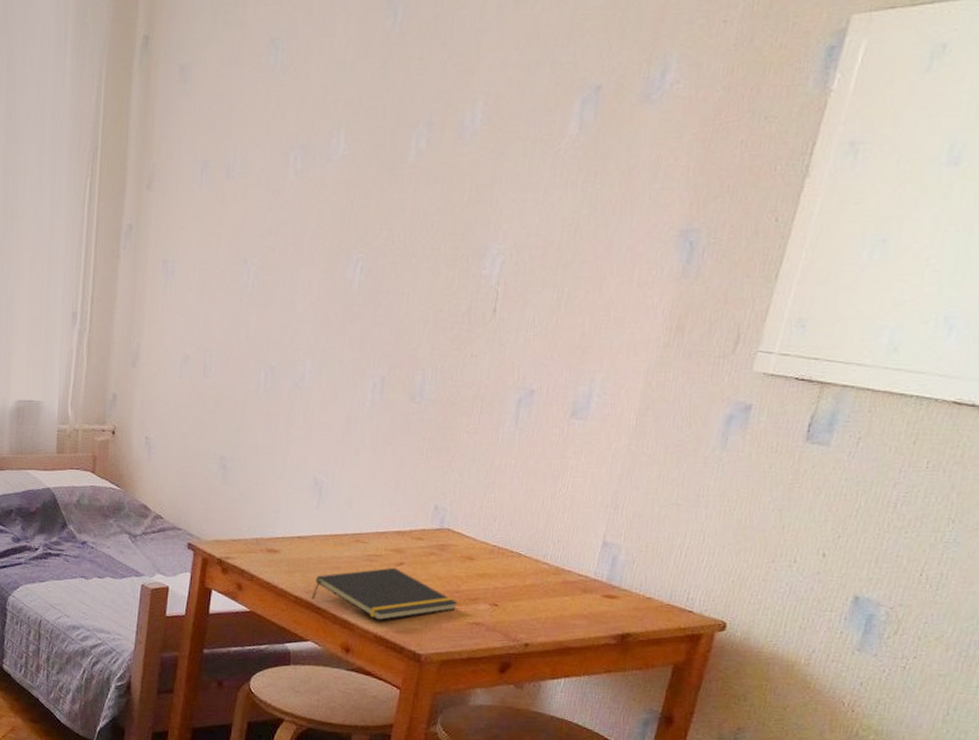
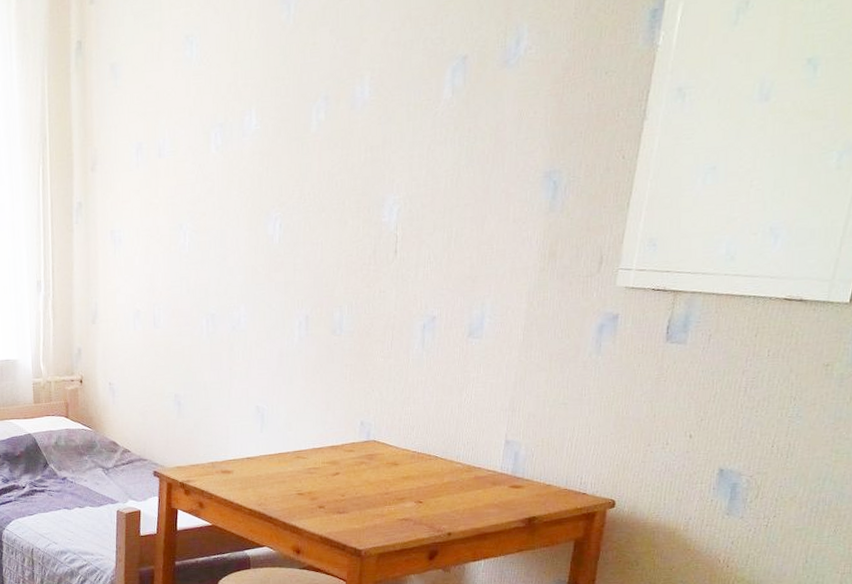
notepad: present [311,567,458,621] -> none [263,477,388,524]

